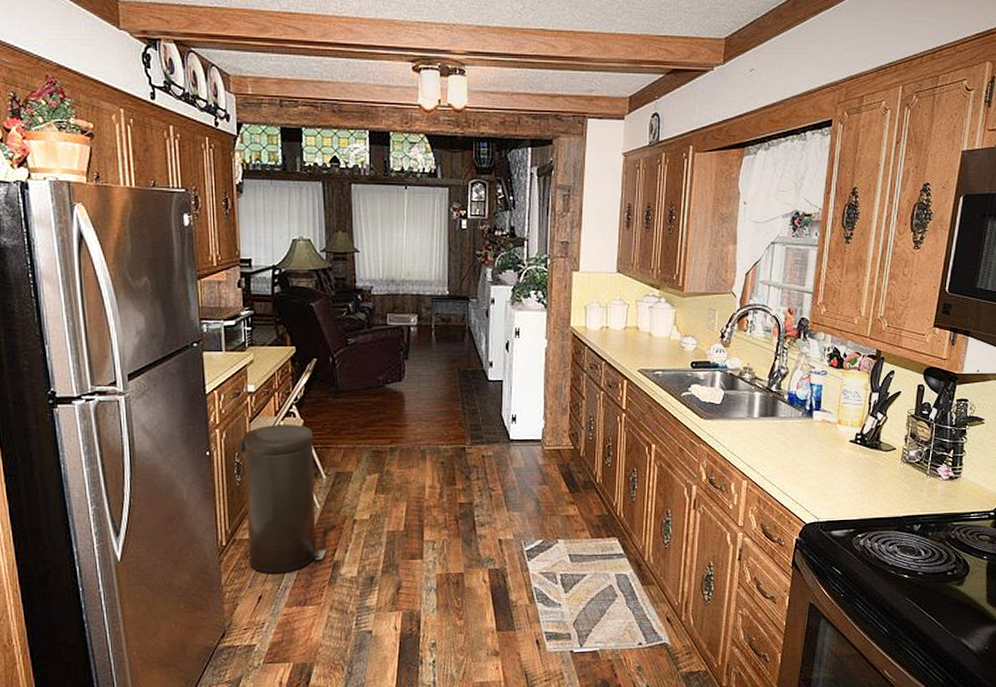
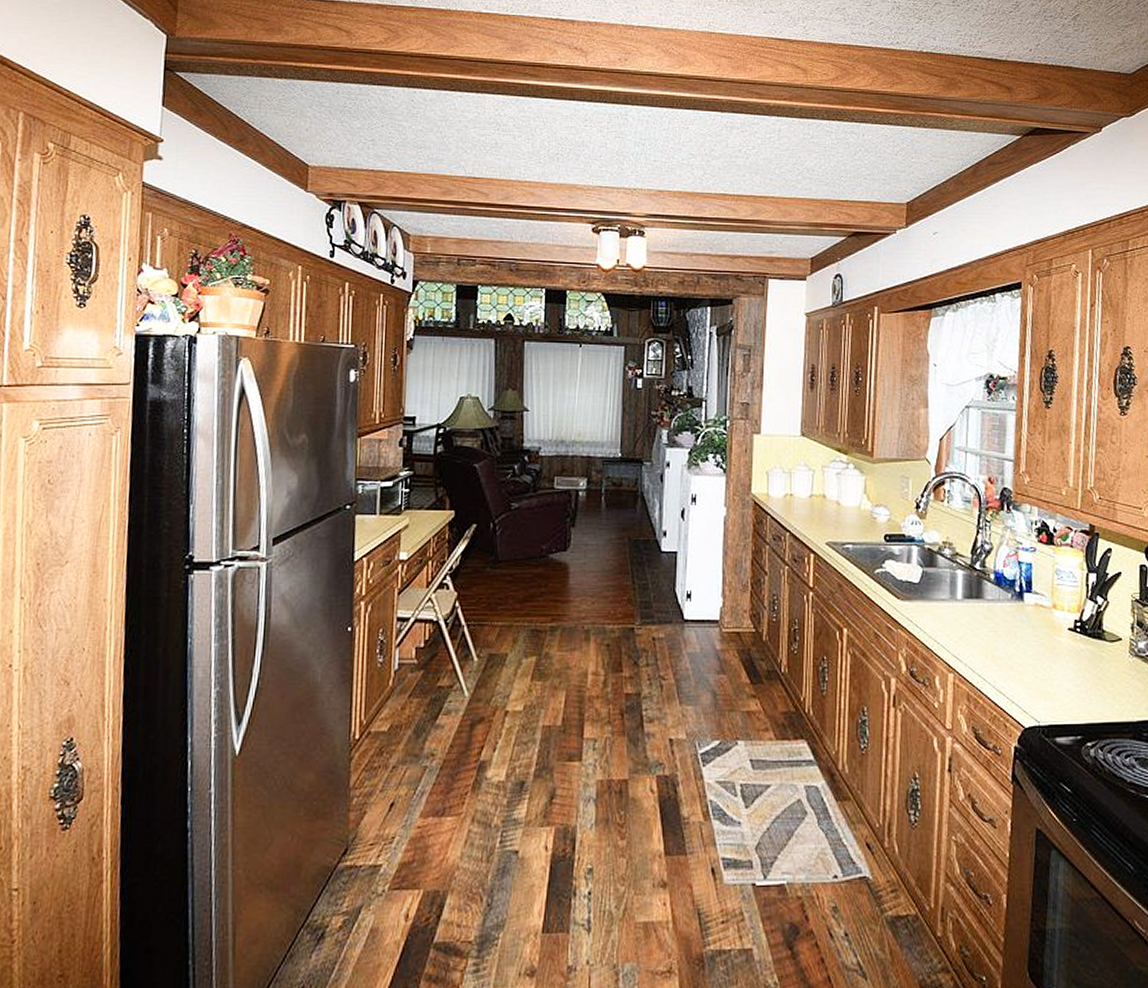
pedal bin: present [239,424,327,574] -> none [384,598,472,776]

